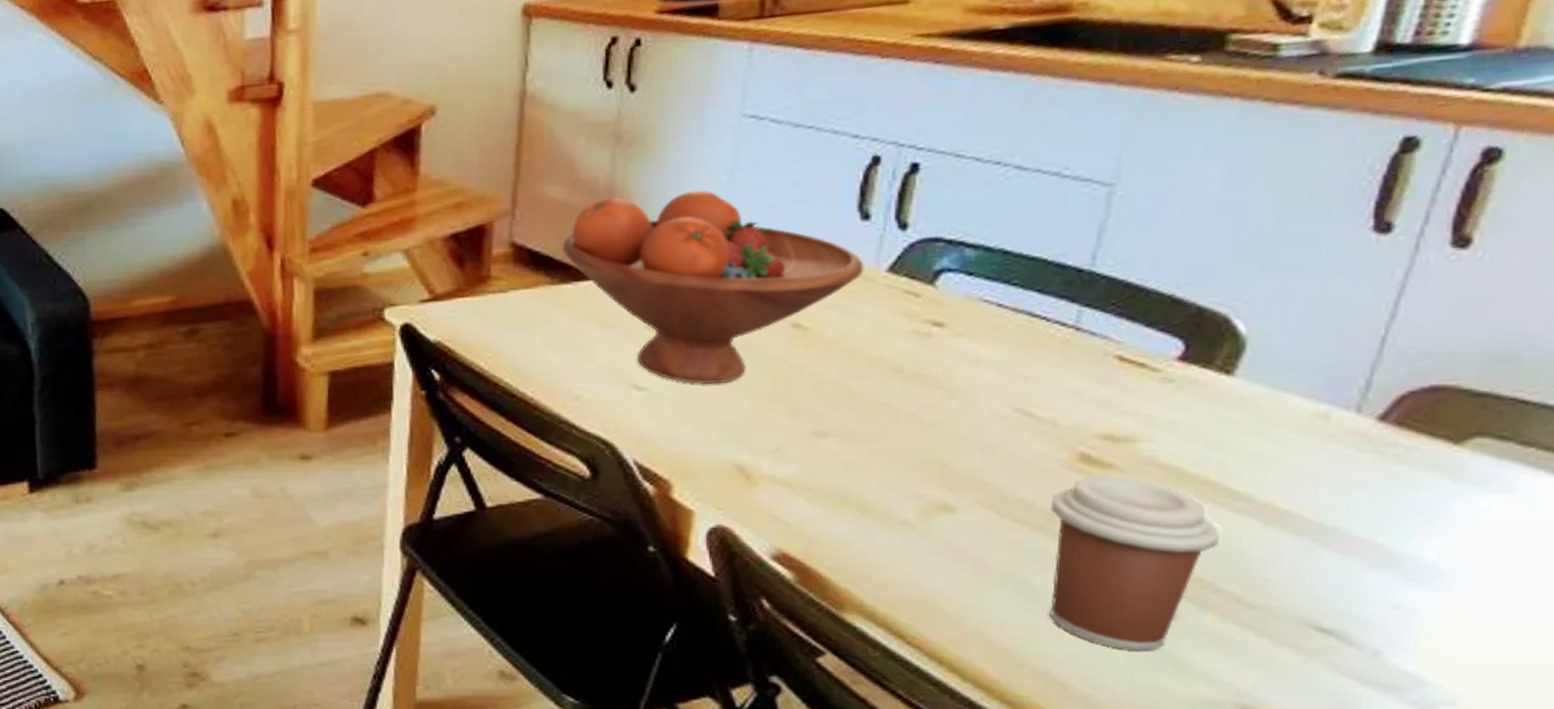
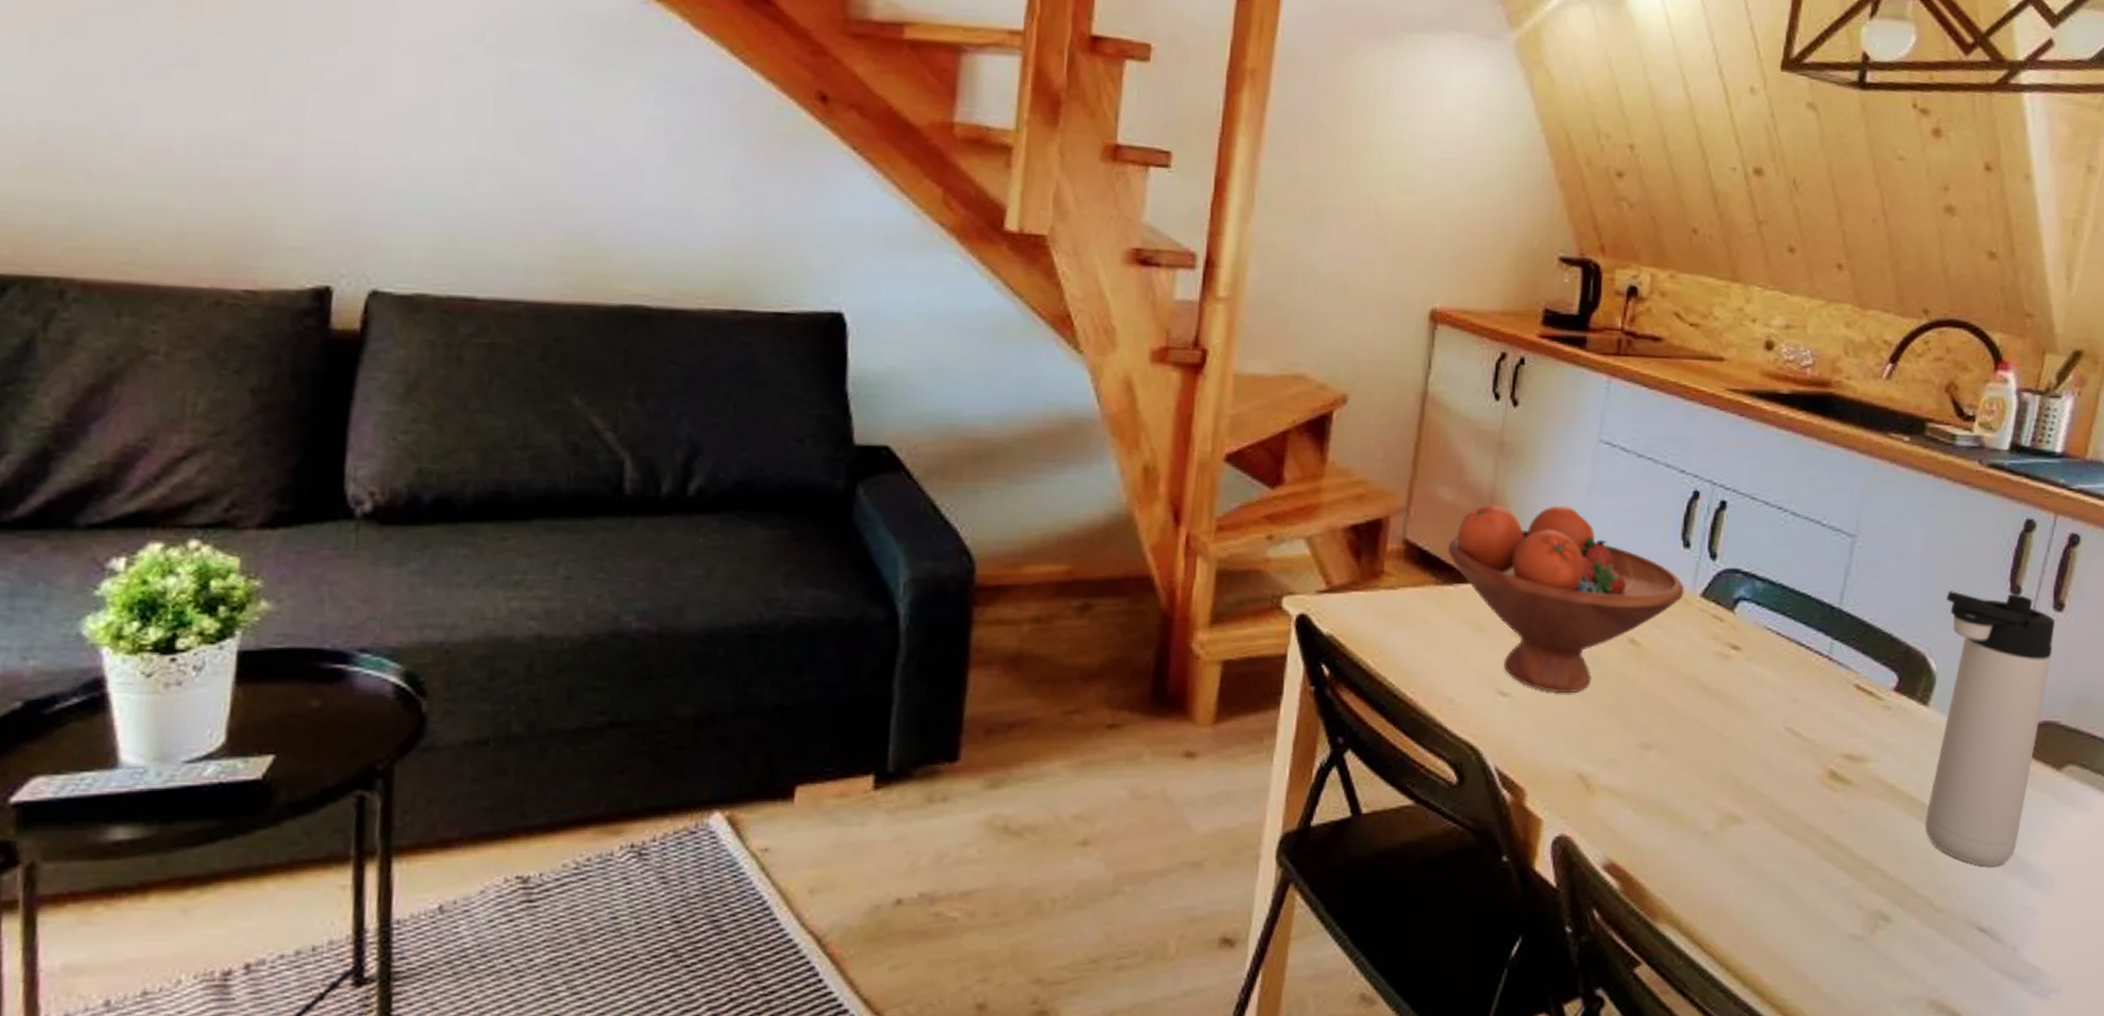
coffee cup: present [1050,476,1221,651] -> none [1807,791,1920,953]
thermos bottle: none [1229,232,1456,559] -> present [1925,590,2056,867]

